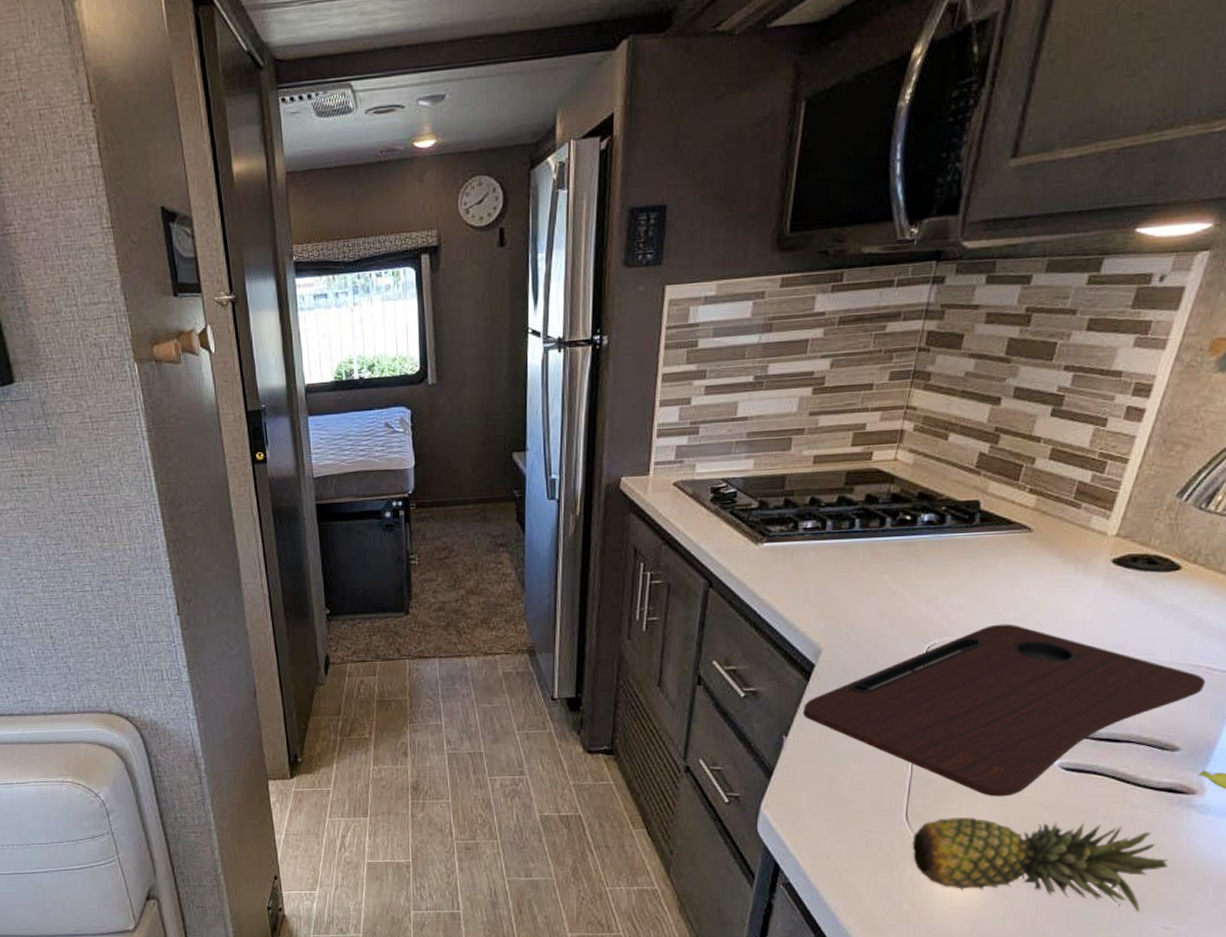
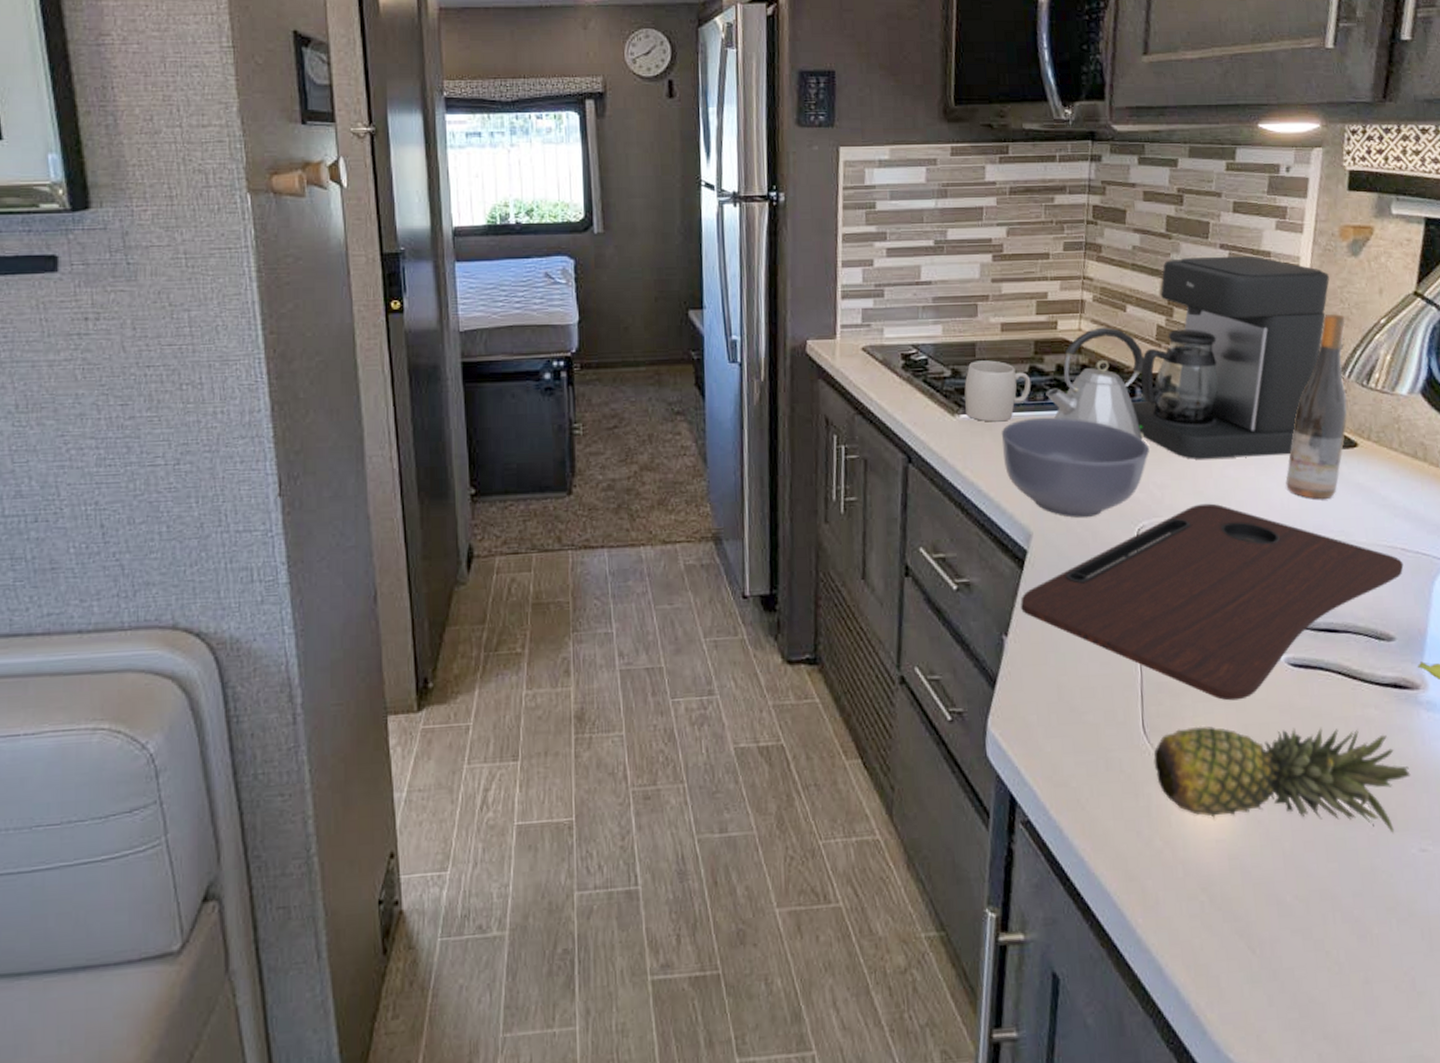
mug: none [768,491,838,550] -> present [964,360,1031,422]
bowl: none [802,544,951,636] -> present [1001,417,1149,518]
kettle: none [851,456,960,565] -> present [1045,327,1145,440]
coffee maker: none [939,376,1186,583] -> present [1131,255,1329,459]
wine bottle: none [1092,435,1196,620] -> present [1285,314,1348,499]

